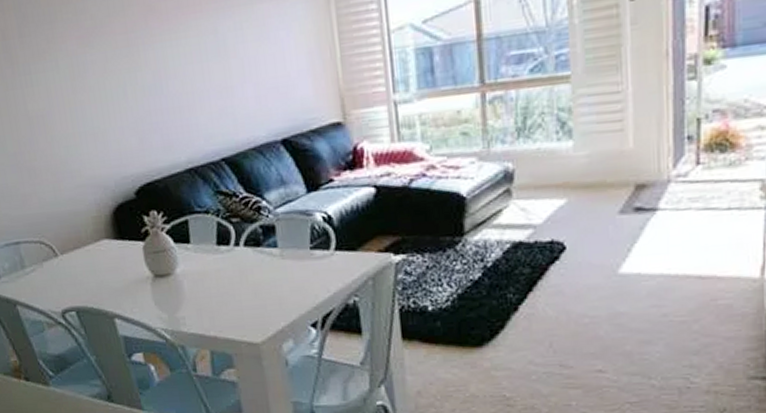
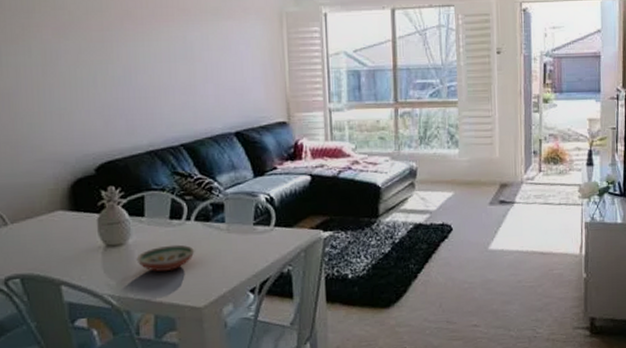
decorative bowl: none [186,273,247,305] -> present [136,244,195,272]

